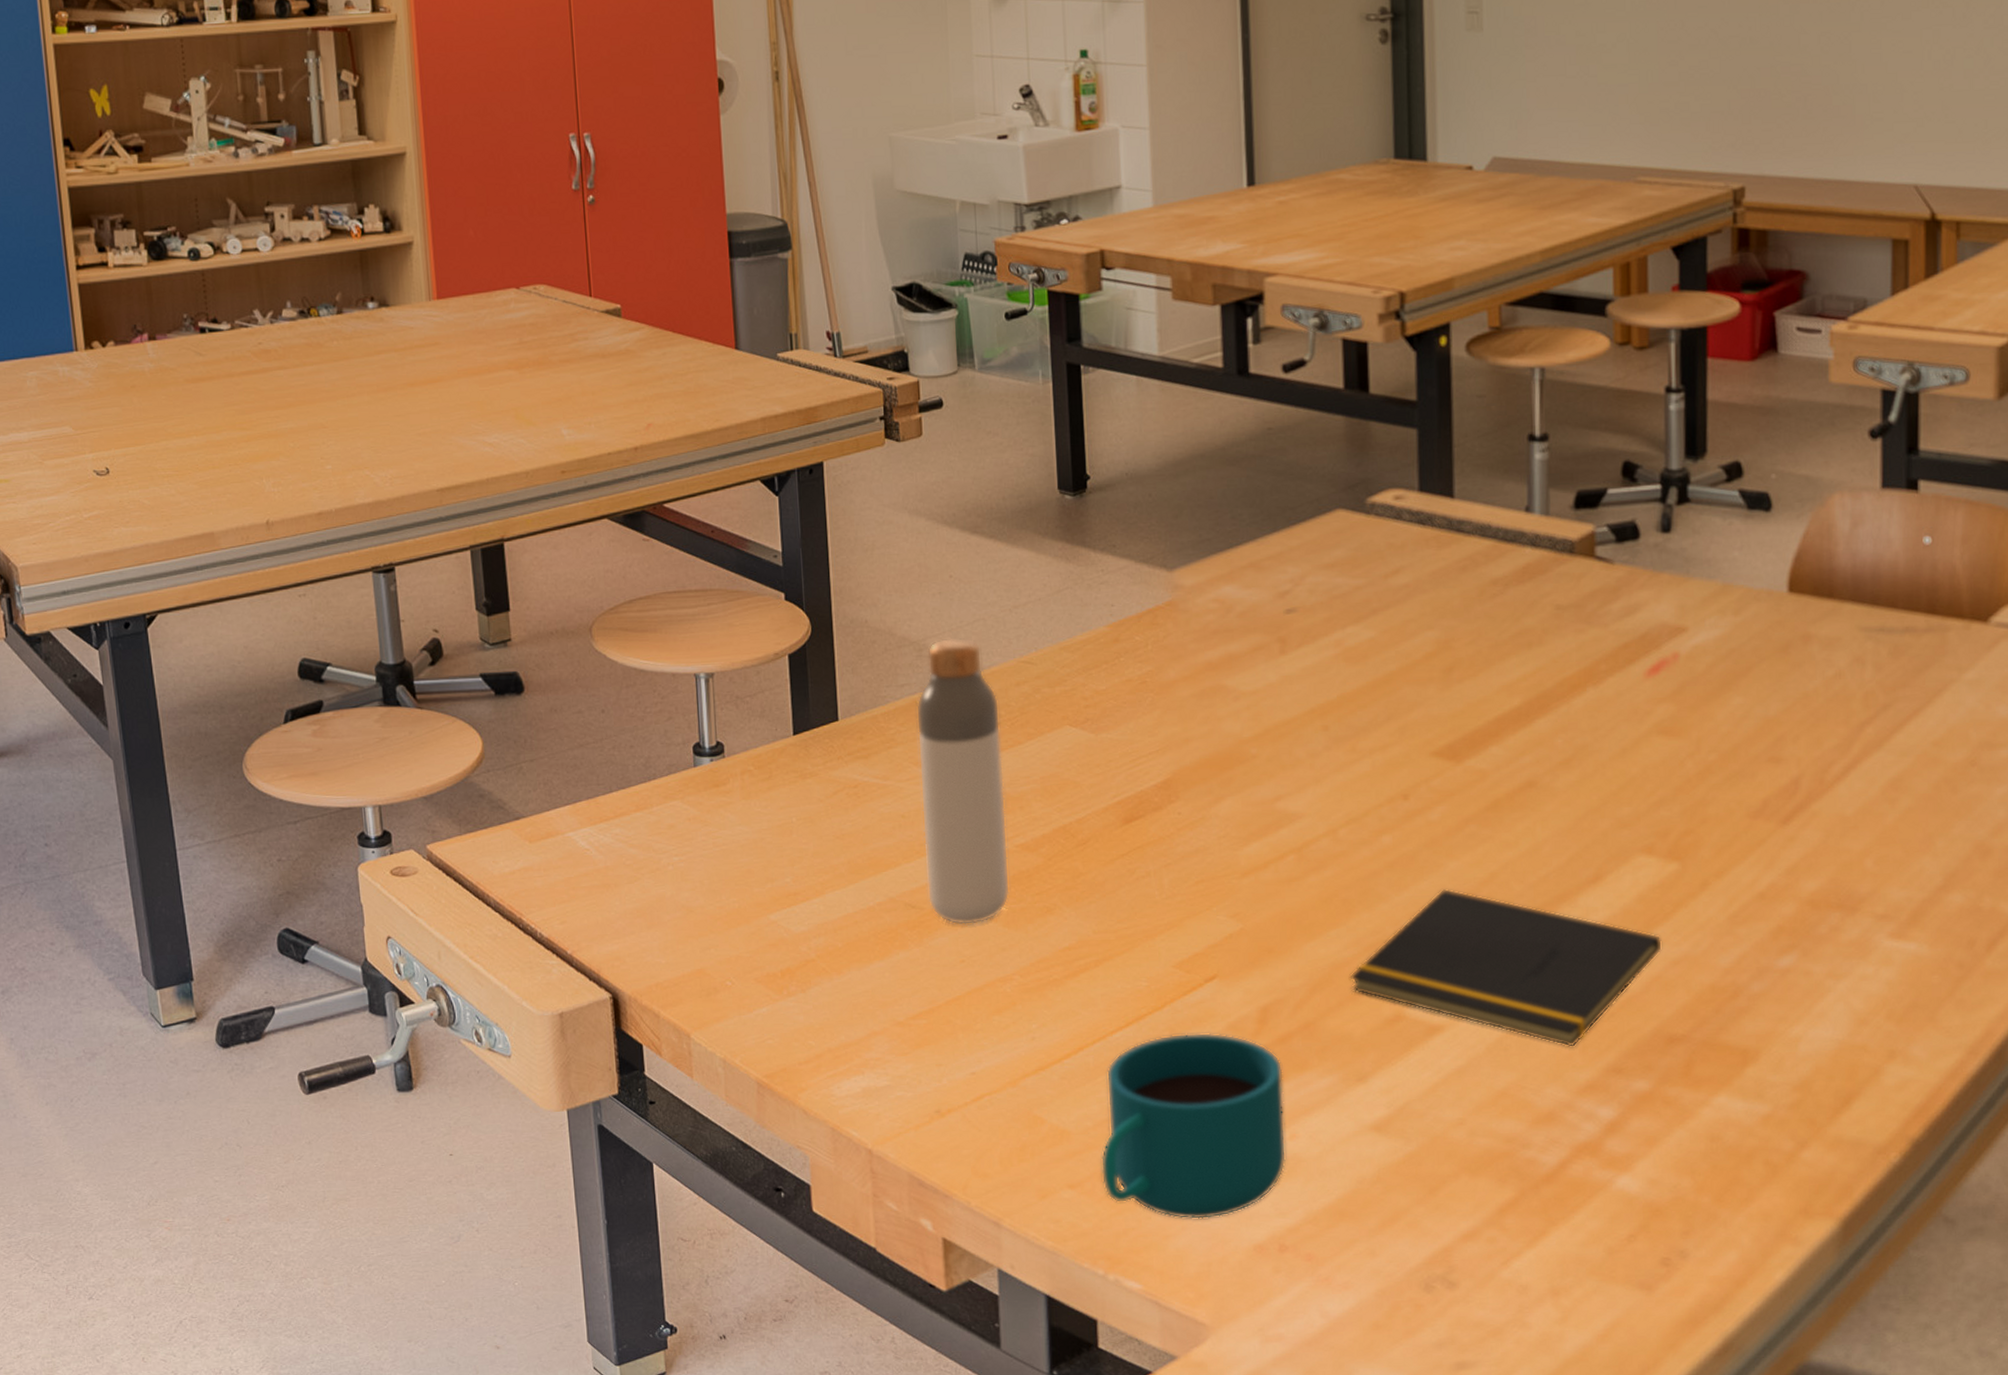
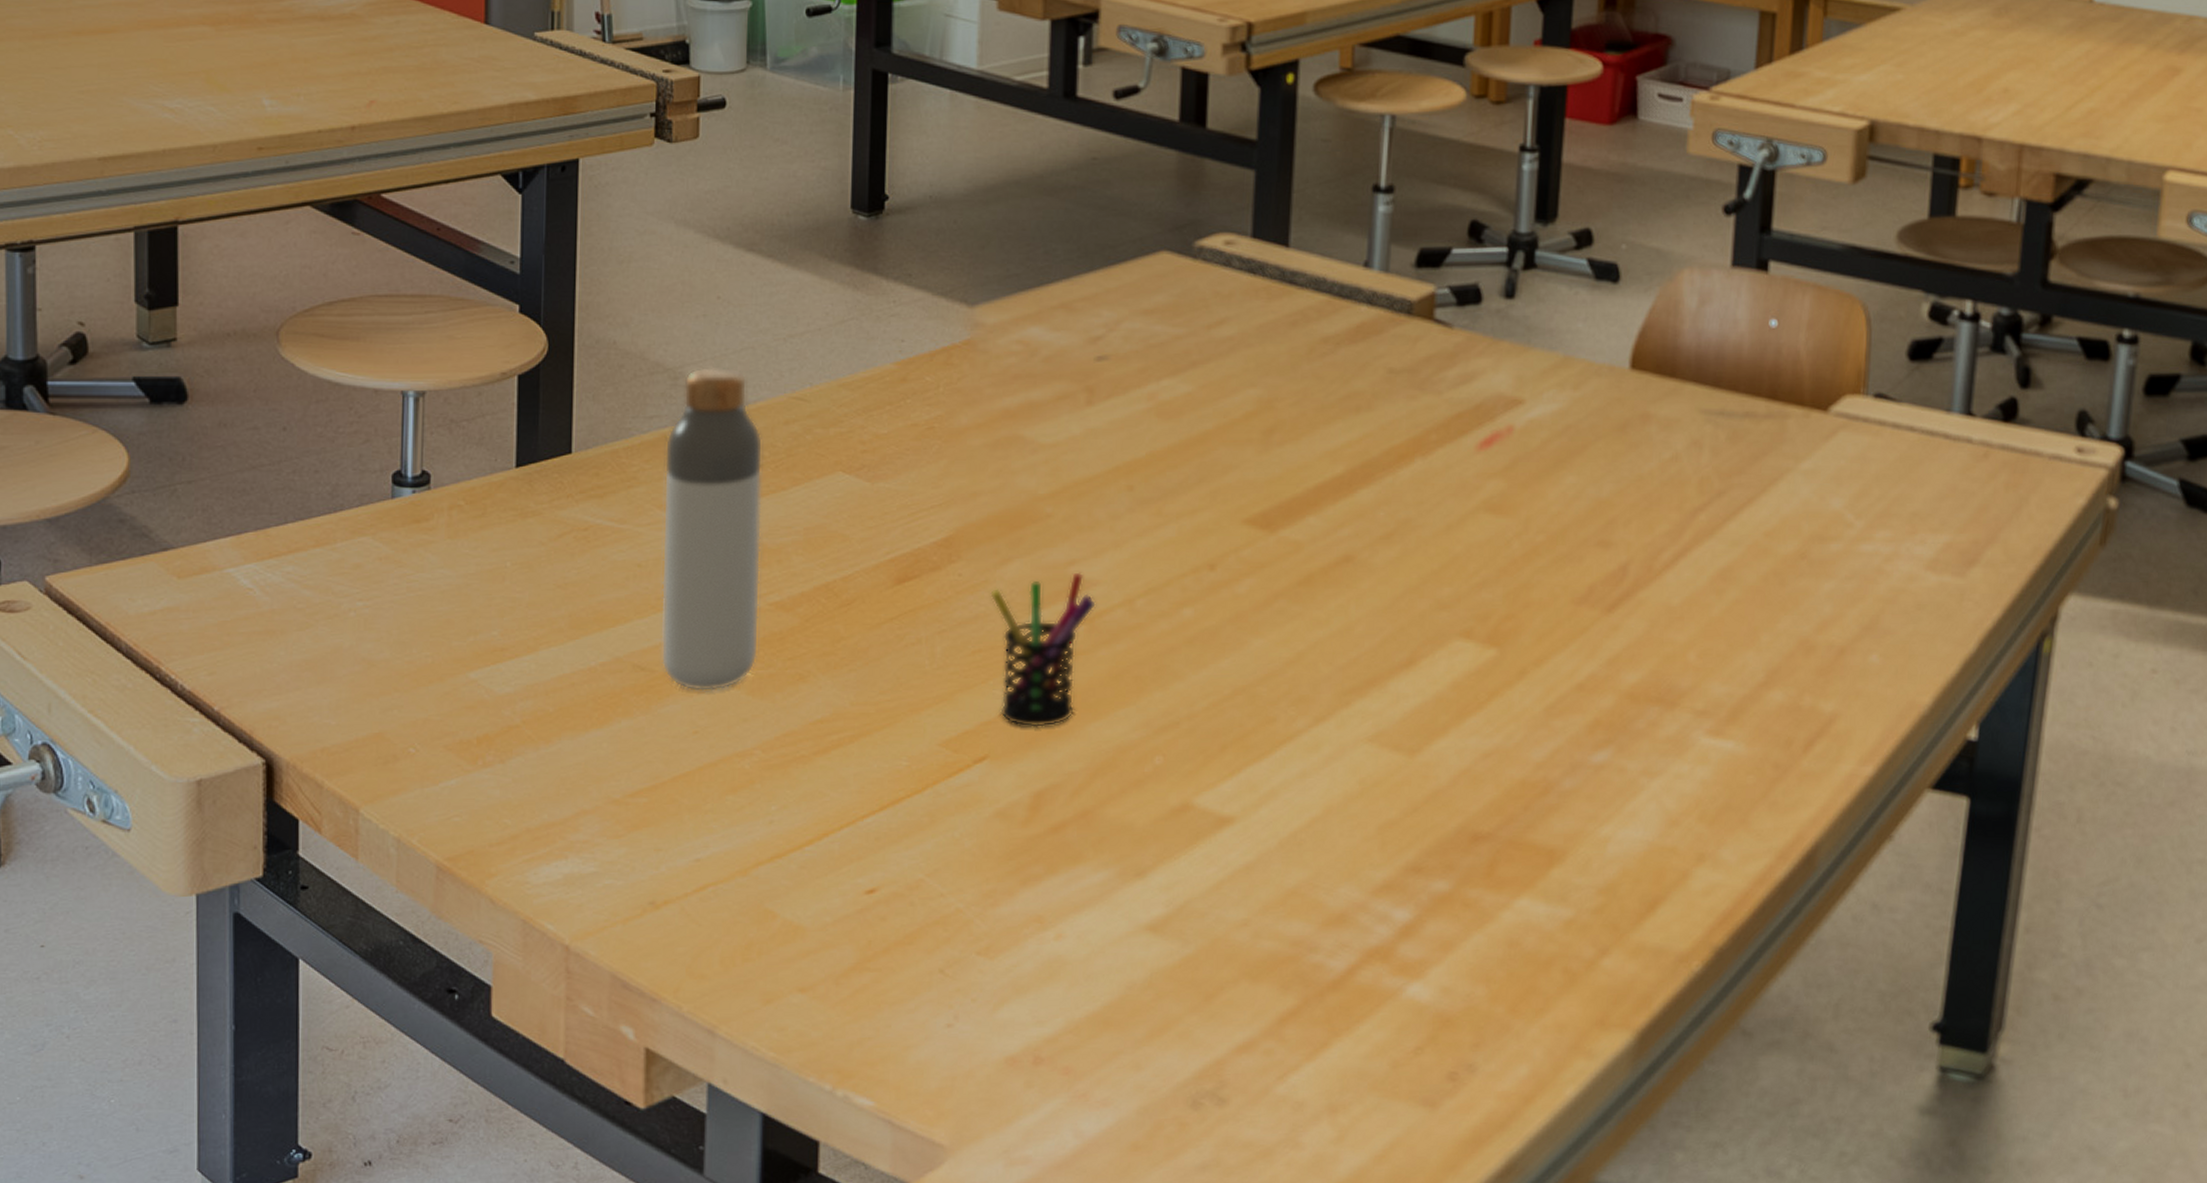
cup: present [1100,1032,1287,1220] -> none [837,819,1054,1029]
pen holder: none [1207,806,1303,949] -> present [990,572,1096,727]
notepad: present [1349,888,1663,1047] -> none [1135,668,1475,843]

